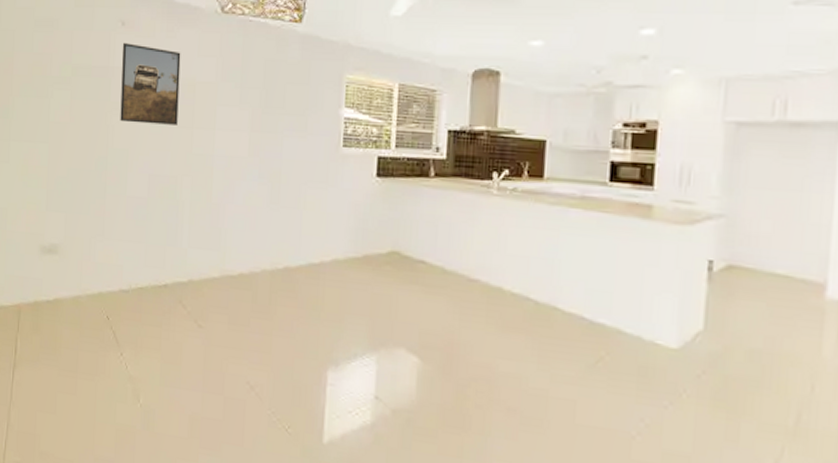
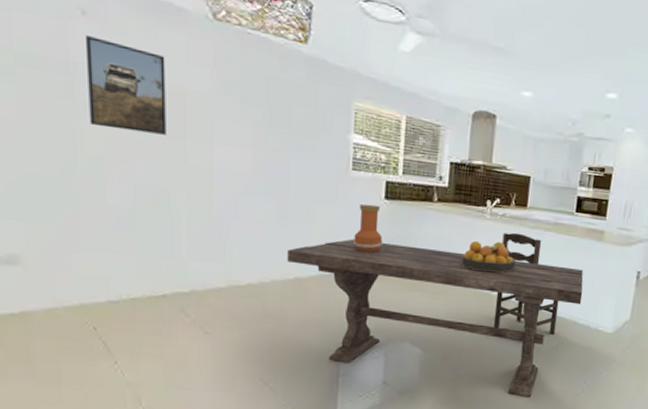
dining table: none [277,223,628,435] -> present [287,239,584,398]
vase: none [342,183,375,238] -> present [352,204,383,252]
fruit bowl: none [465,221,533,262] -> present [462,240,516,273]
dining chair: none [507,210,595,347] -> present [493,232,559,335]

